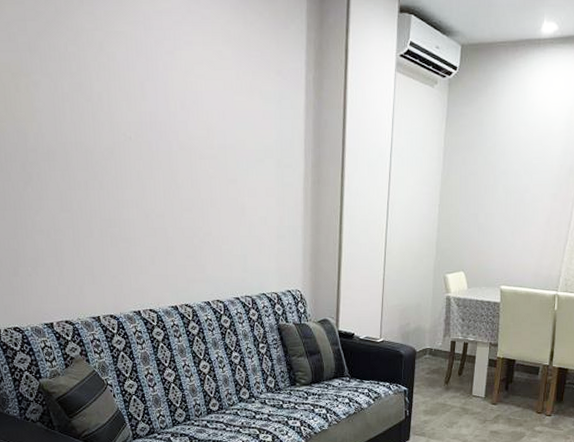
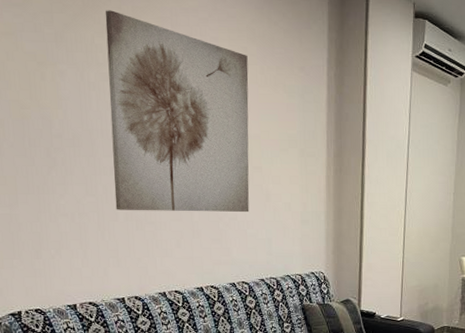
wall art: none [77,16,224,228] -> present [105,10,249,213]

